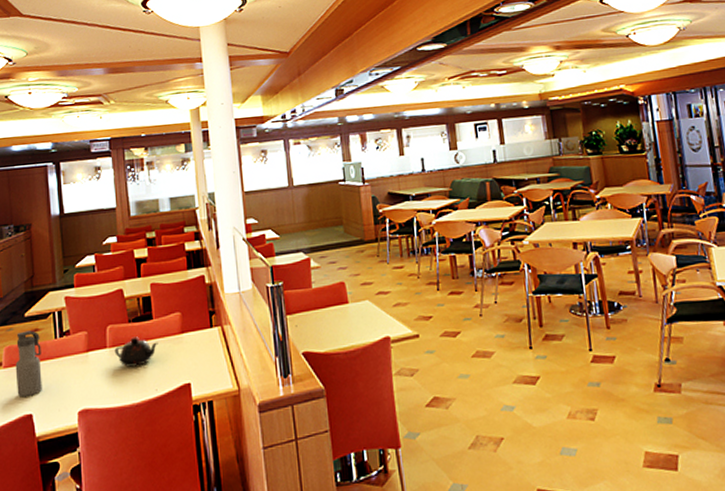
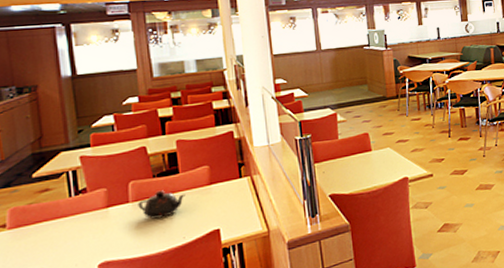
water bottle: present [15,330,42,398] -> none [22,190,56,257]

